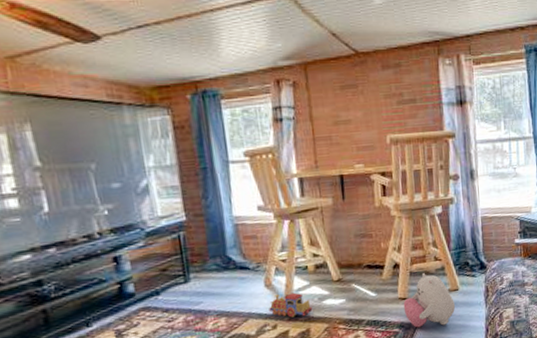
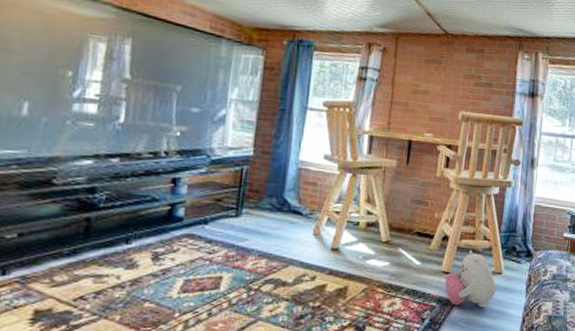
toy train: present [269,292,313,318] -> none [312,244,355,273]

